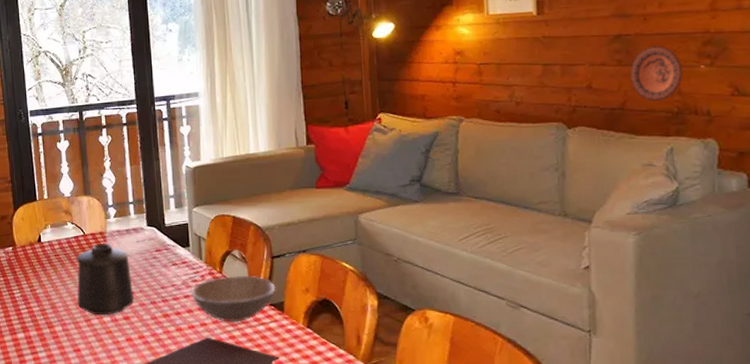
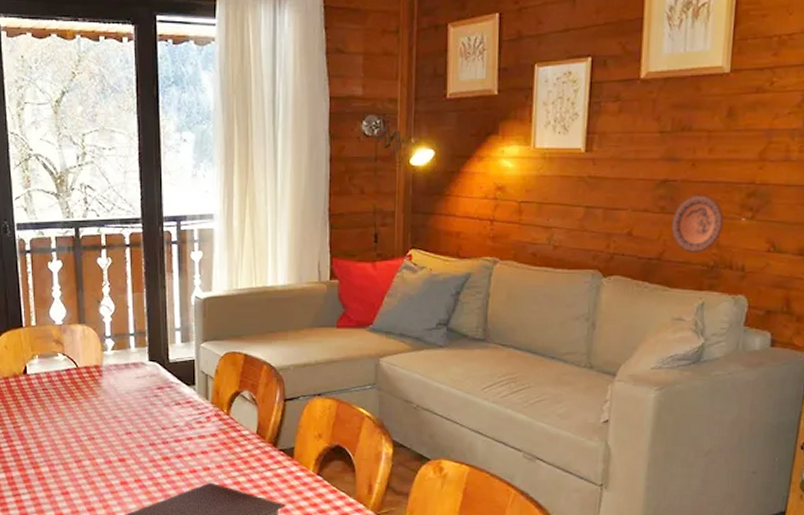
mug: present [76,244,135,316] -> none [67,378,132,457]
soup bowl: present [190,276,276,322] -> none [194,418,287,468]

